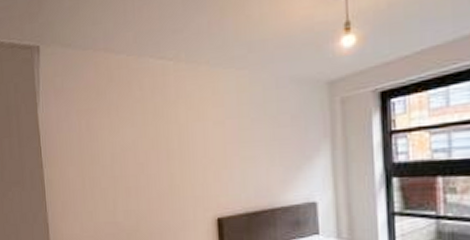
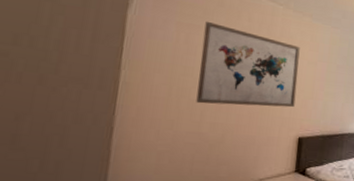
wall art: none [100,101,206,192] -> present [196,21,300,108]

